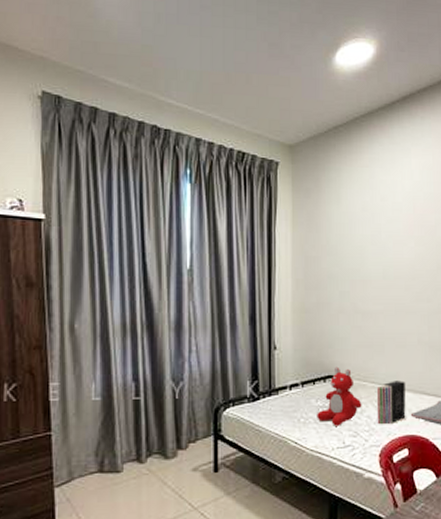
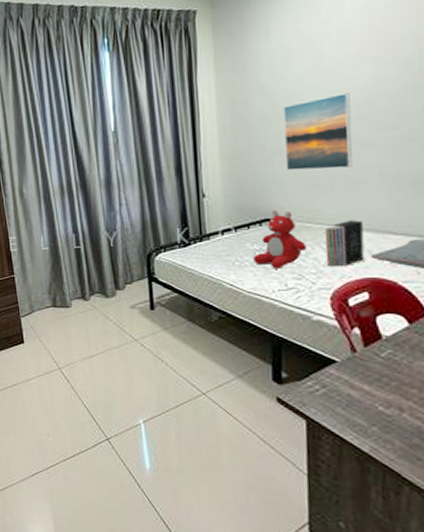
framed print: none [347,264,400,333] -> present [283,93,353,171]

